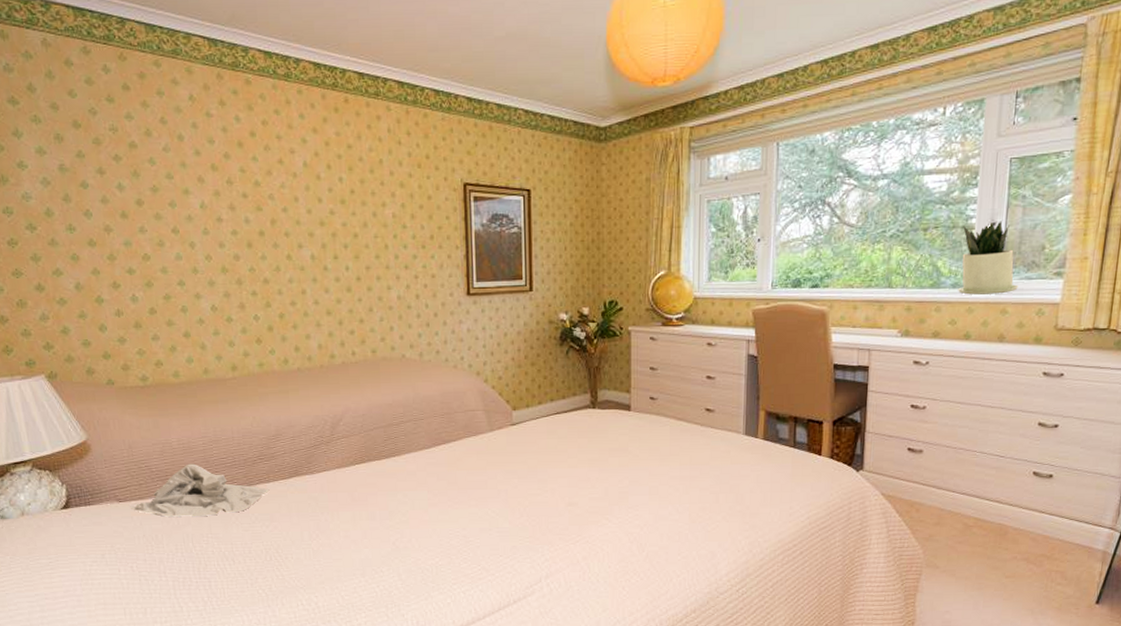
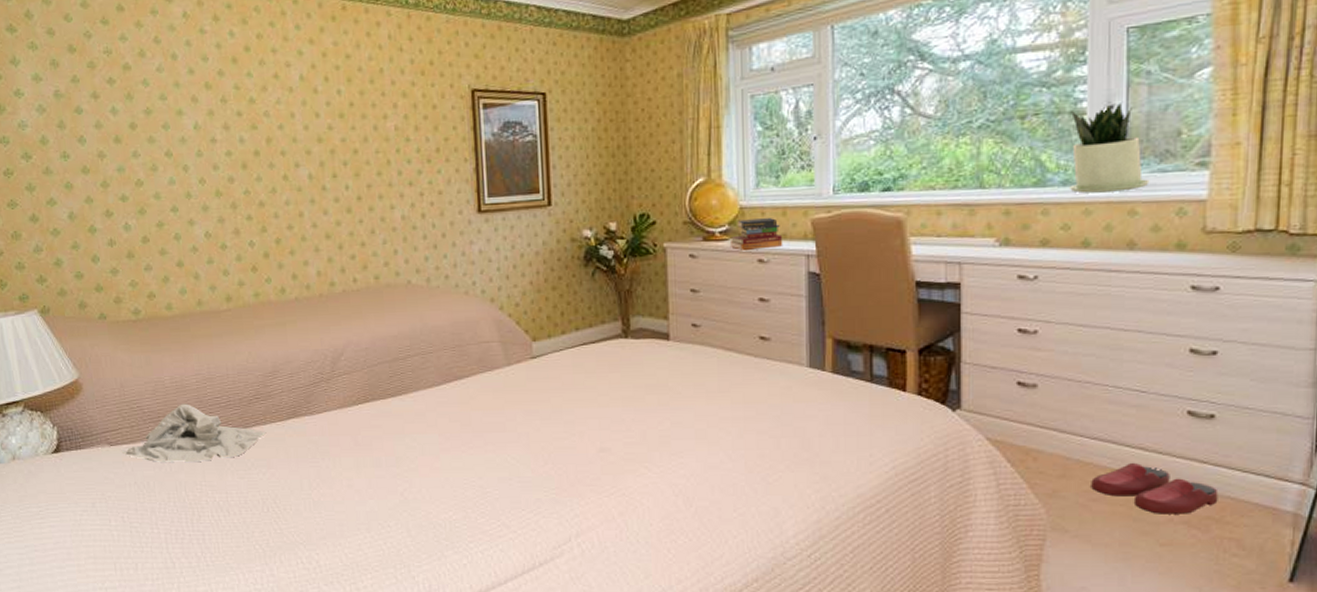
books: none [685,308,729,335] -> present [731,218,783,250]
slippers: none [958,513,1051,553] -> present [1091,463,1218,514]

